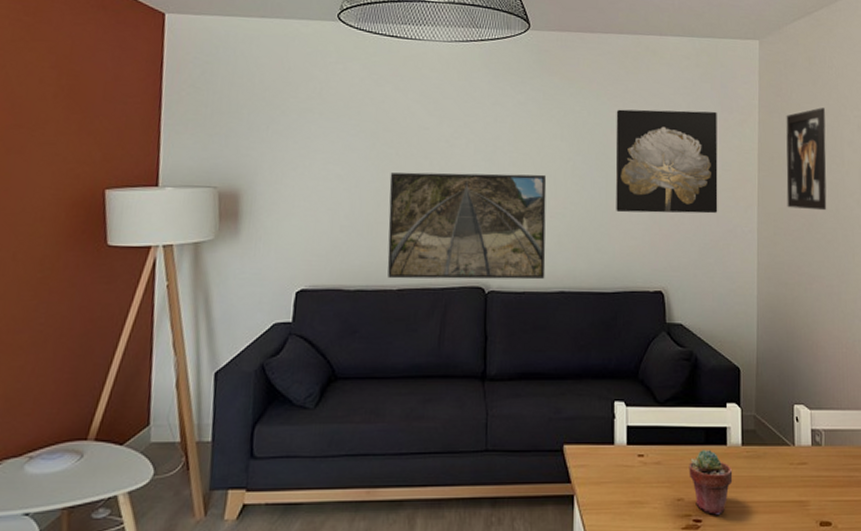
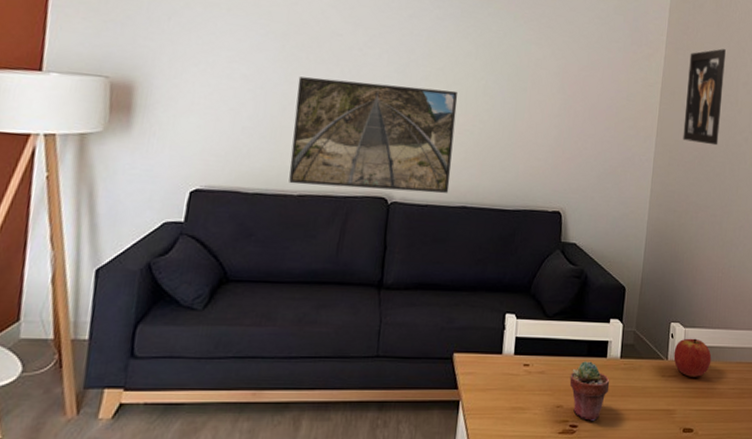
wall art: present [615,109,718,214] -> none [523,33,627,141]
apple: none [801,421,844,464] -> present [673,338,712,377]

